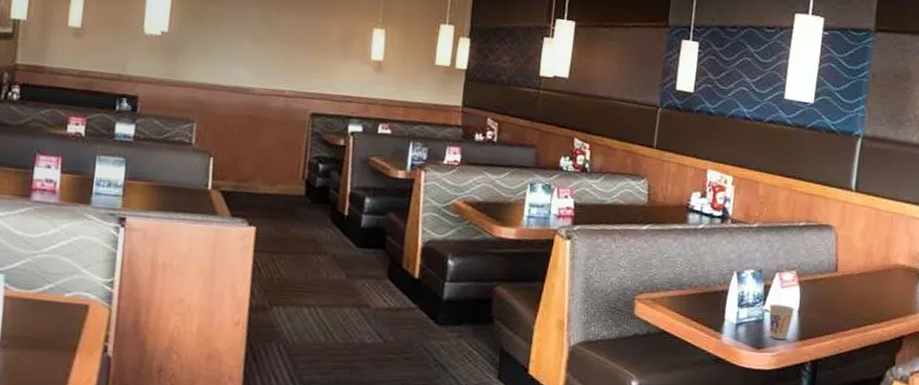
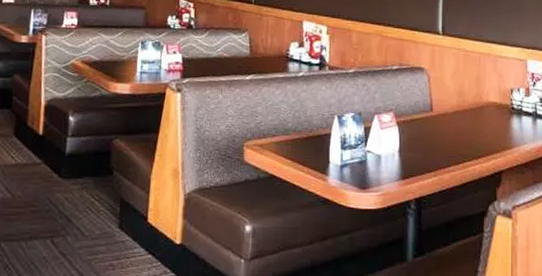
cup: present [769,304,794,340] -> none [371,145,395,180]

